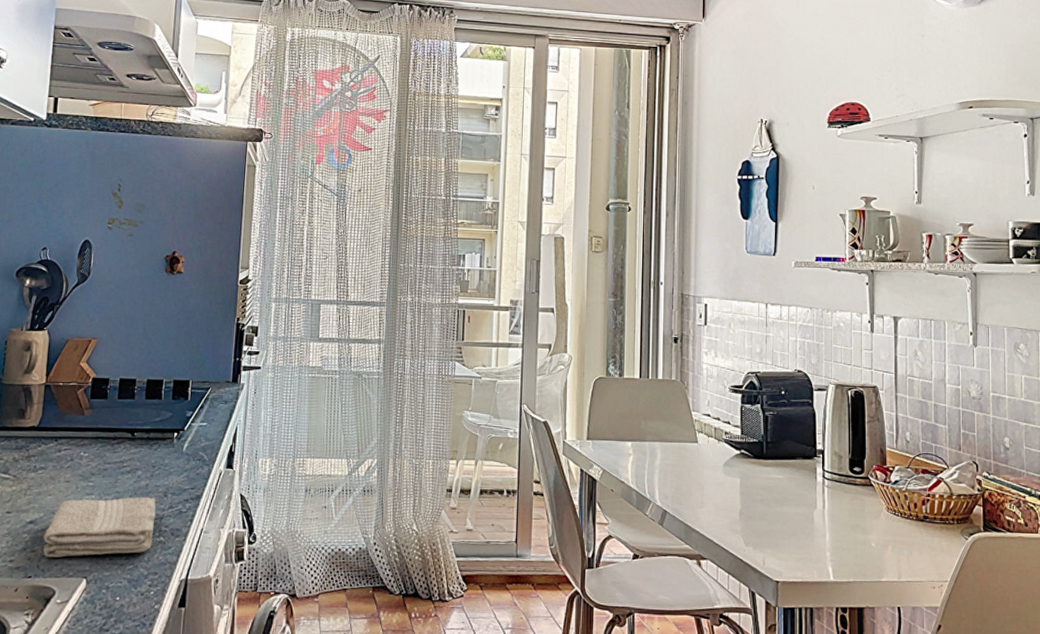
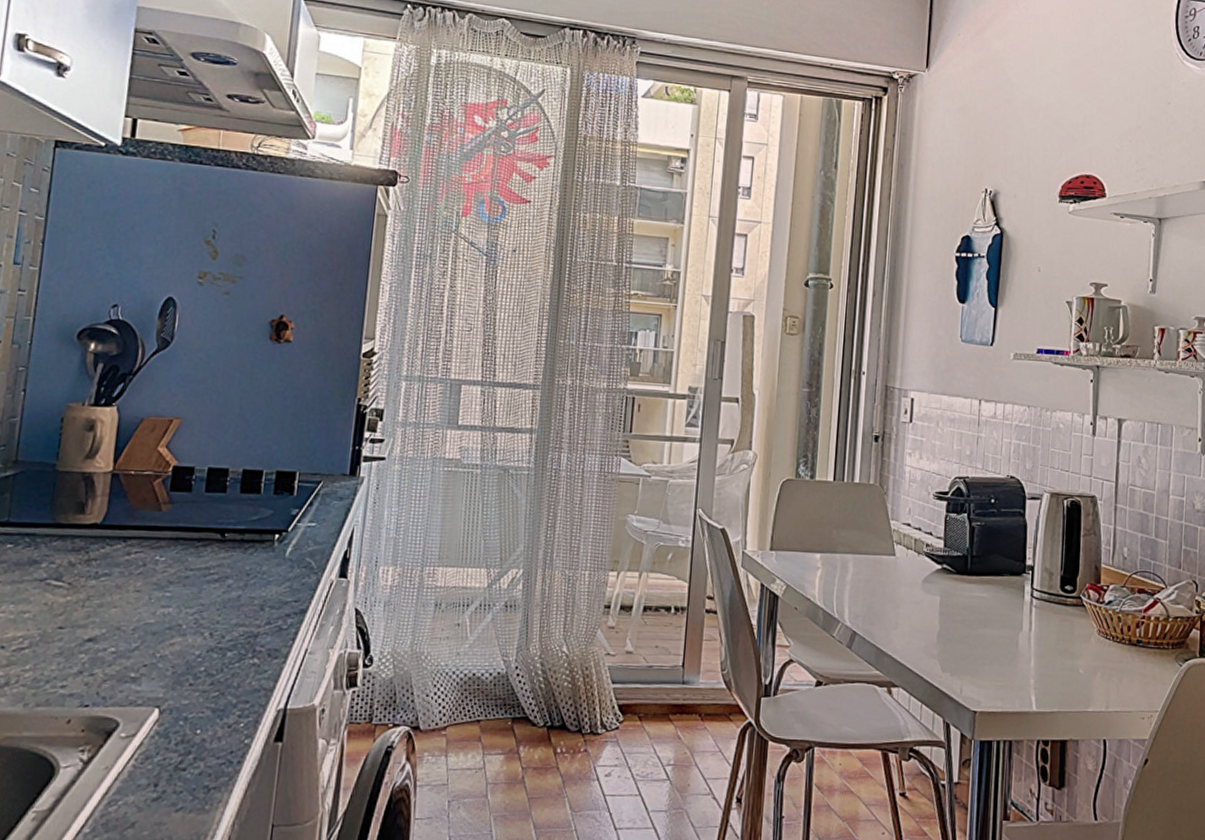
washcloth: present [43,496,156,557] -> none [104,610,250,683]

